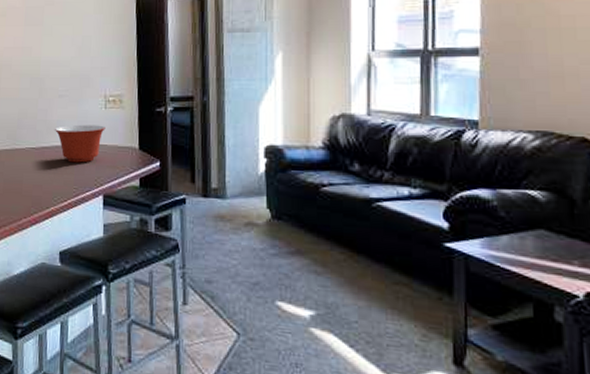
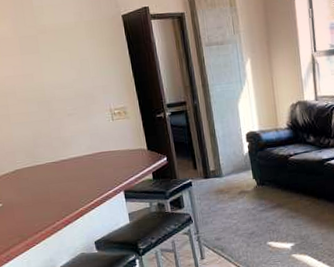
mixing bowl: present [54,124,106,163] -> none [69,134,116,169]

